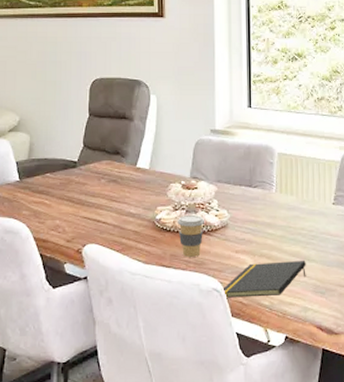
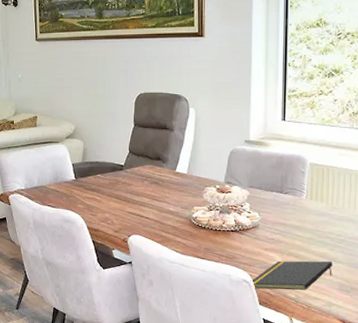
coffee cup: present [177,215,205,257] -> none [211,215,238,252]

